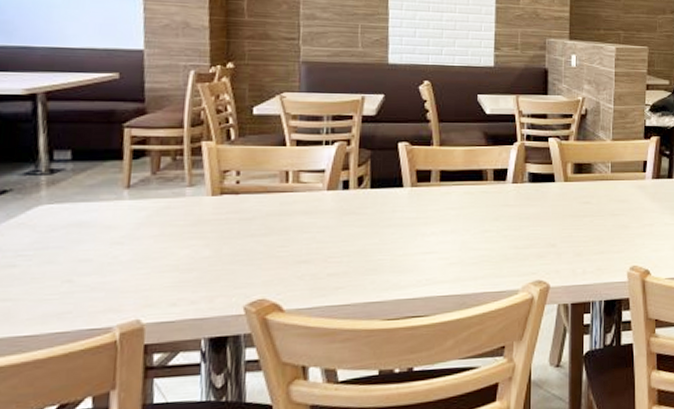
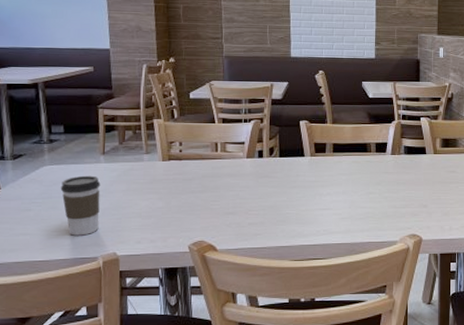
coffee cup: none [62,216,122,299] -> present [60,175,101,236]

